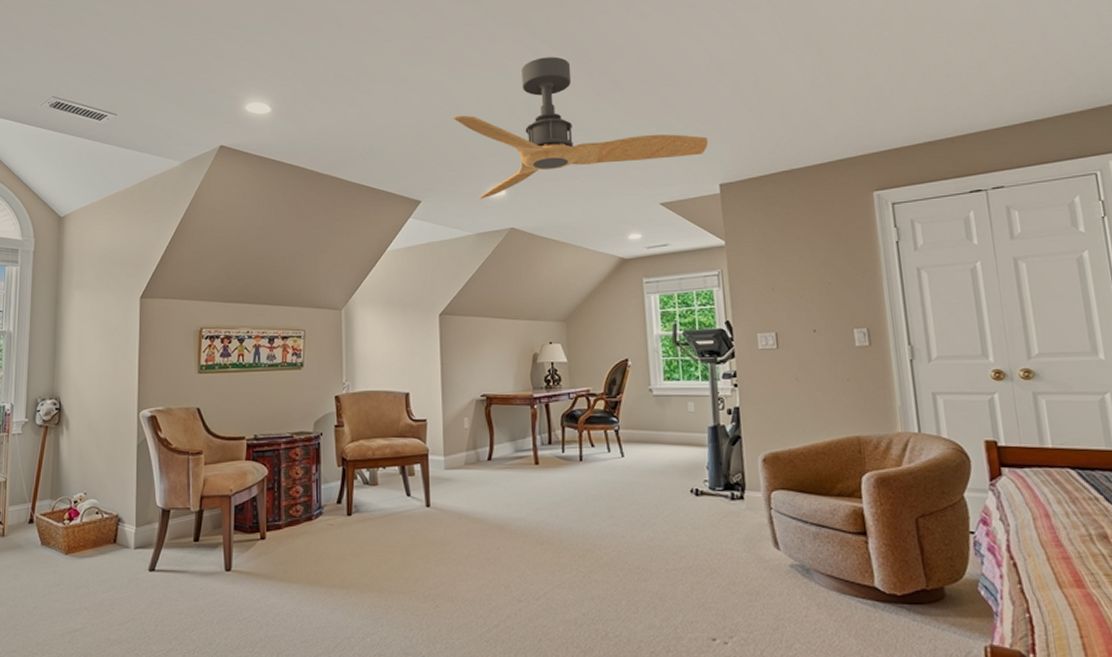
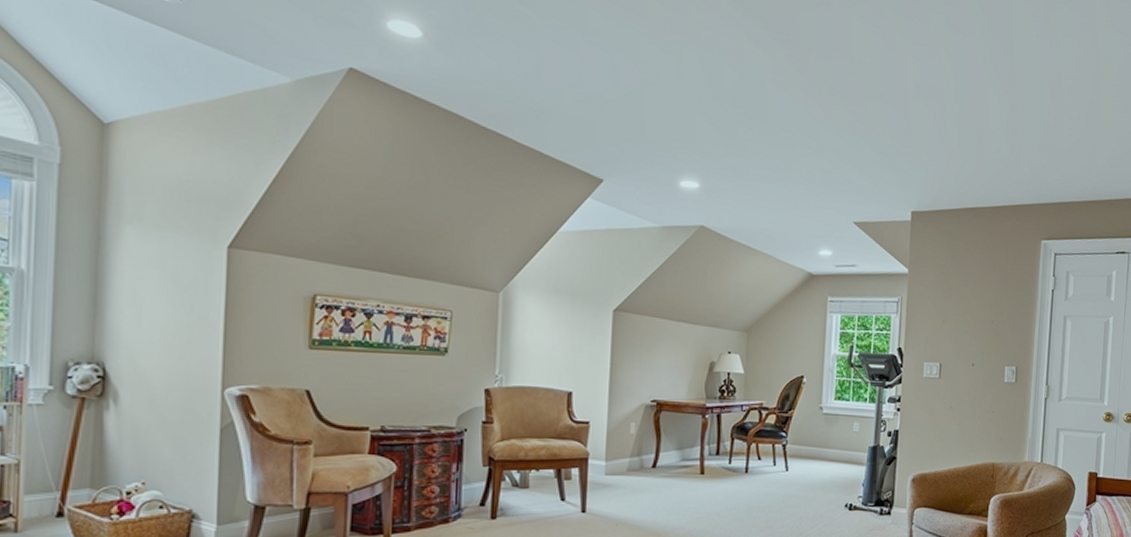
ceiling fan: present [453,56,708,200] -> none [648,40,907,189]

